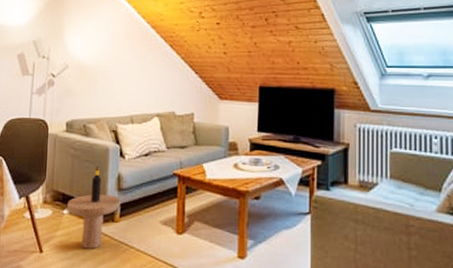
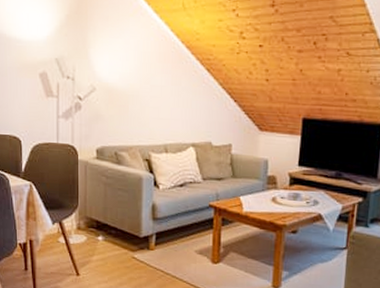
side table: present [67,166,120,249] -> none [102,195,155,274]

